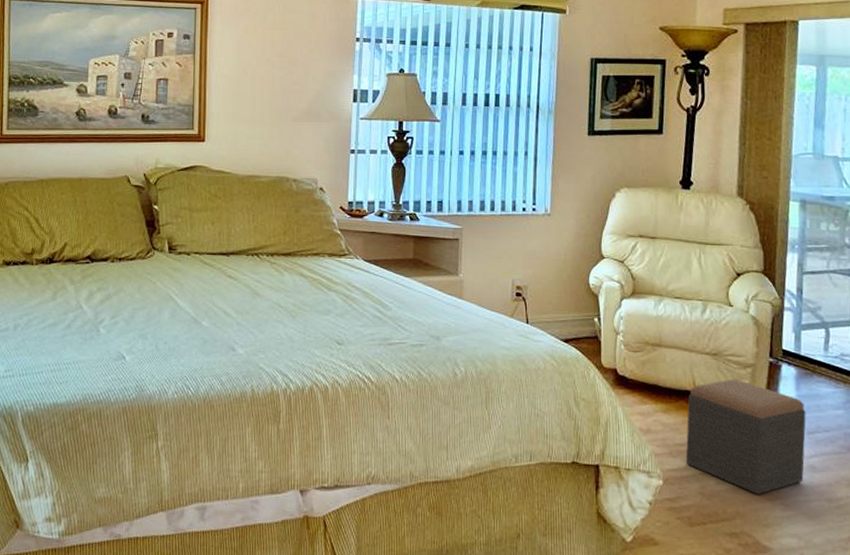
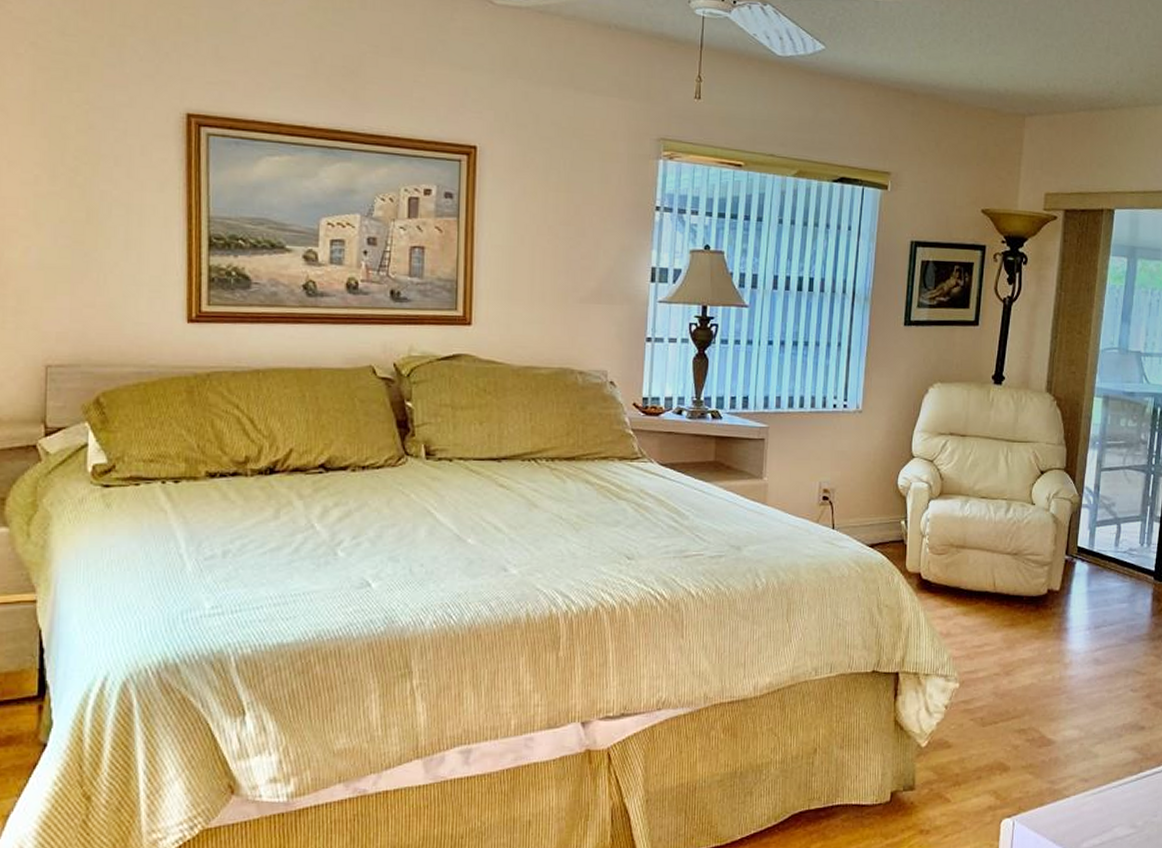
footstool: present [685,378,806,495] -> none [982,577,1095,691]

